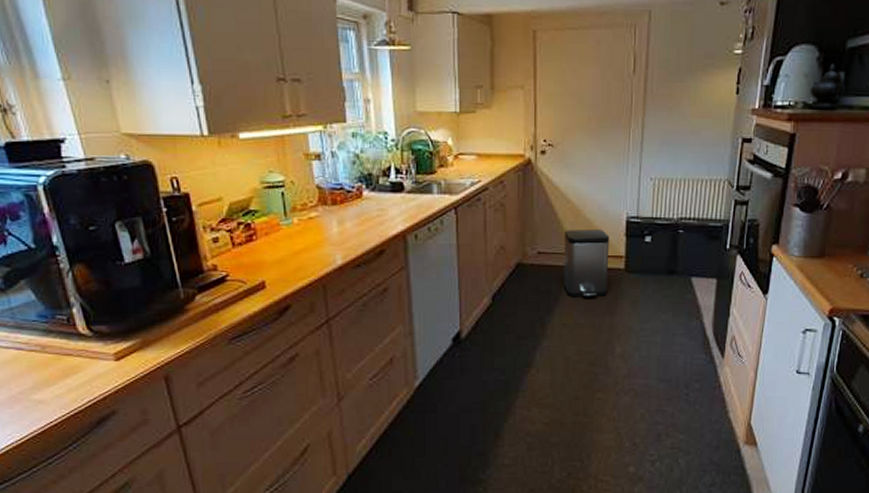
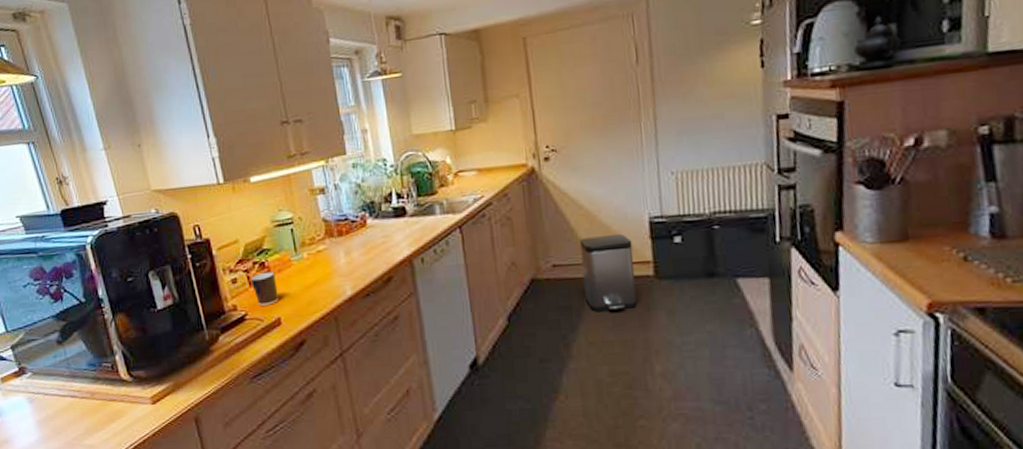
mug: none [234,234,264,268] -> present [250,271,279,306]

